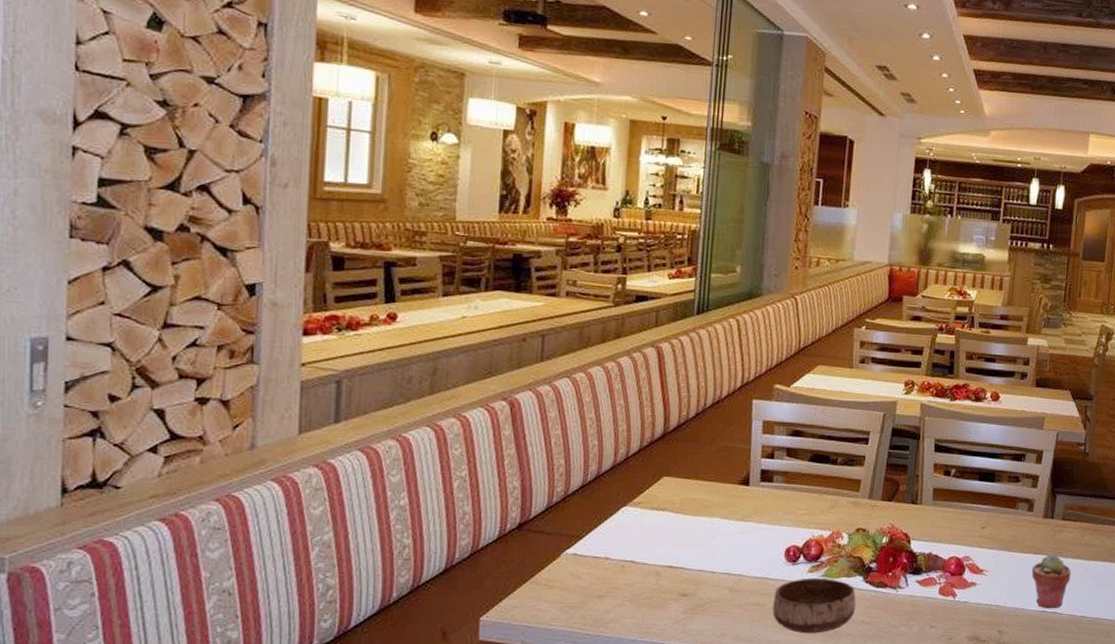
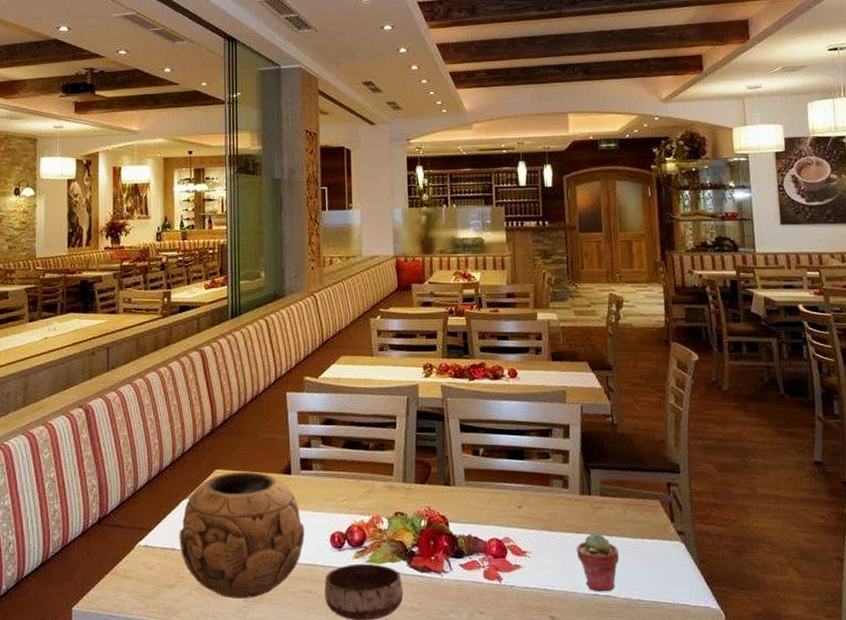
decorative bowl: none [614,480,758,610] -> present [179,471,305,598]

